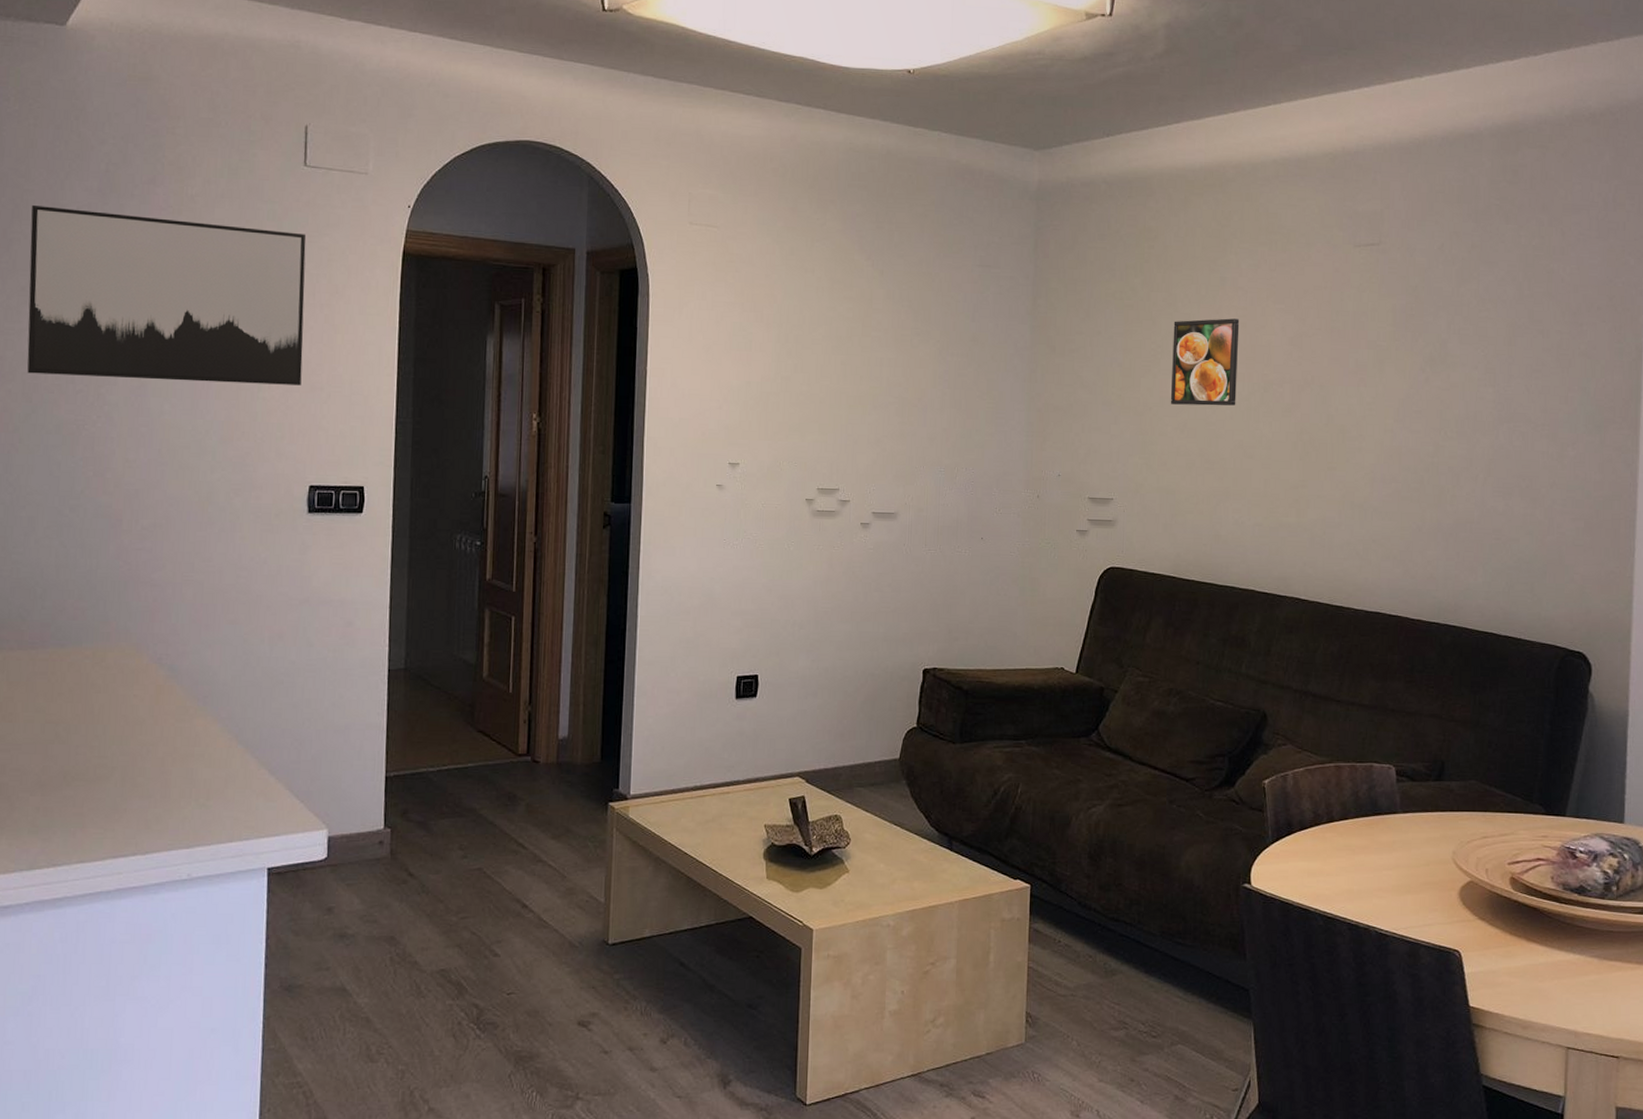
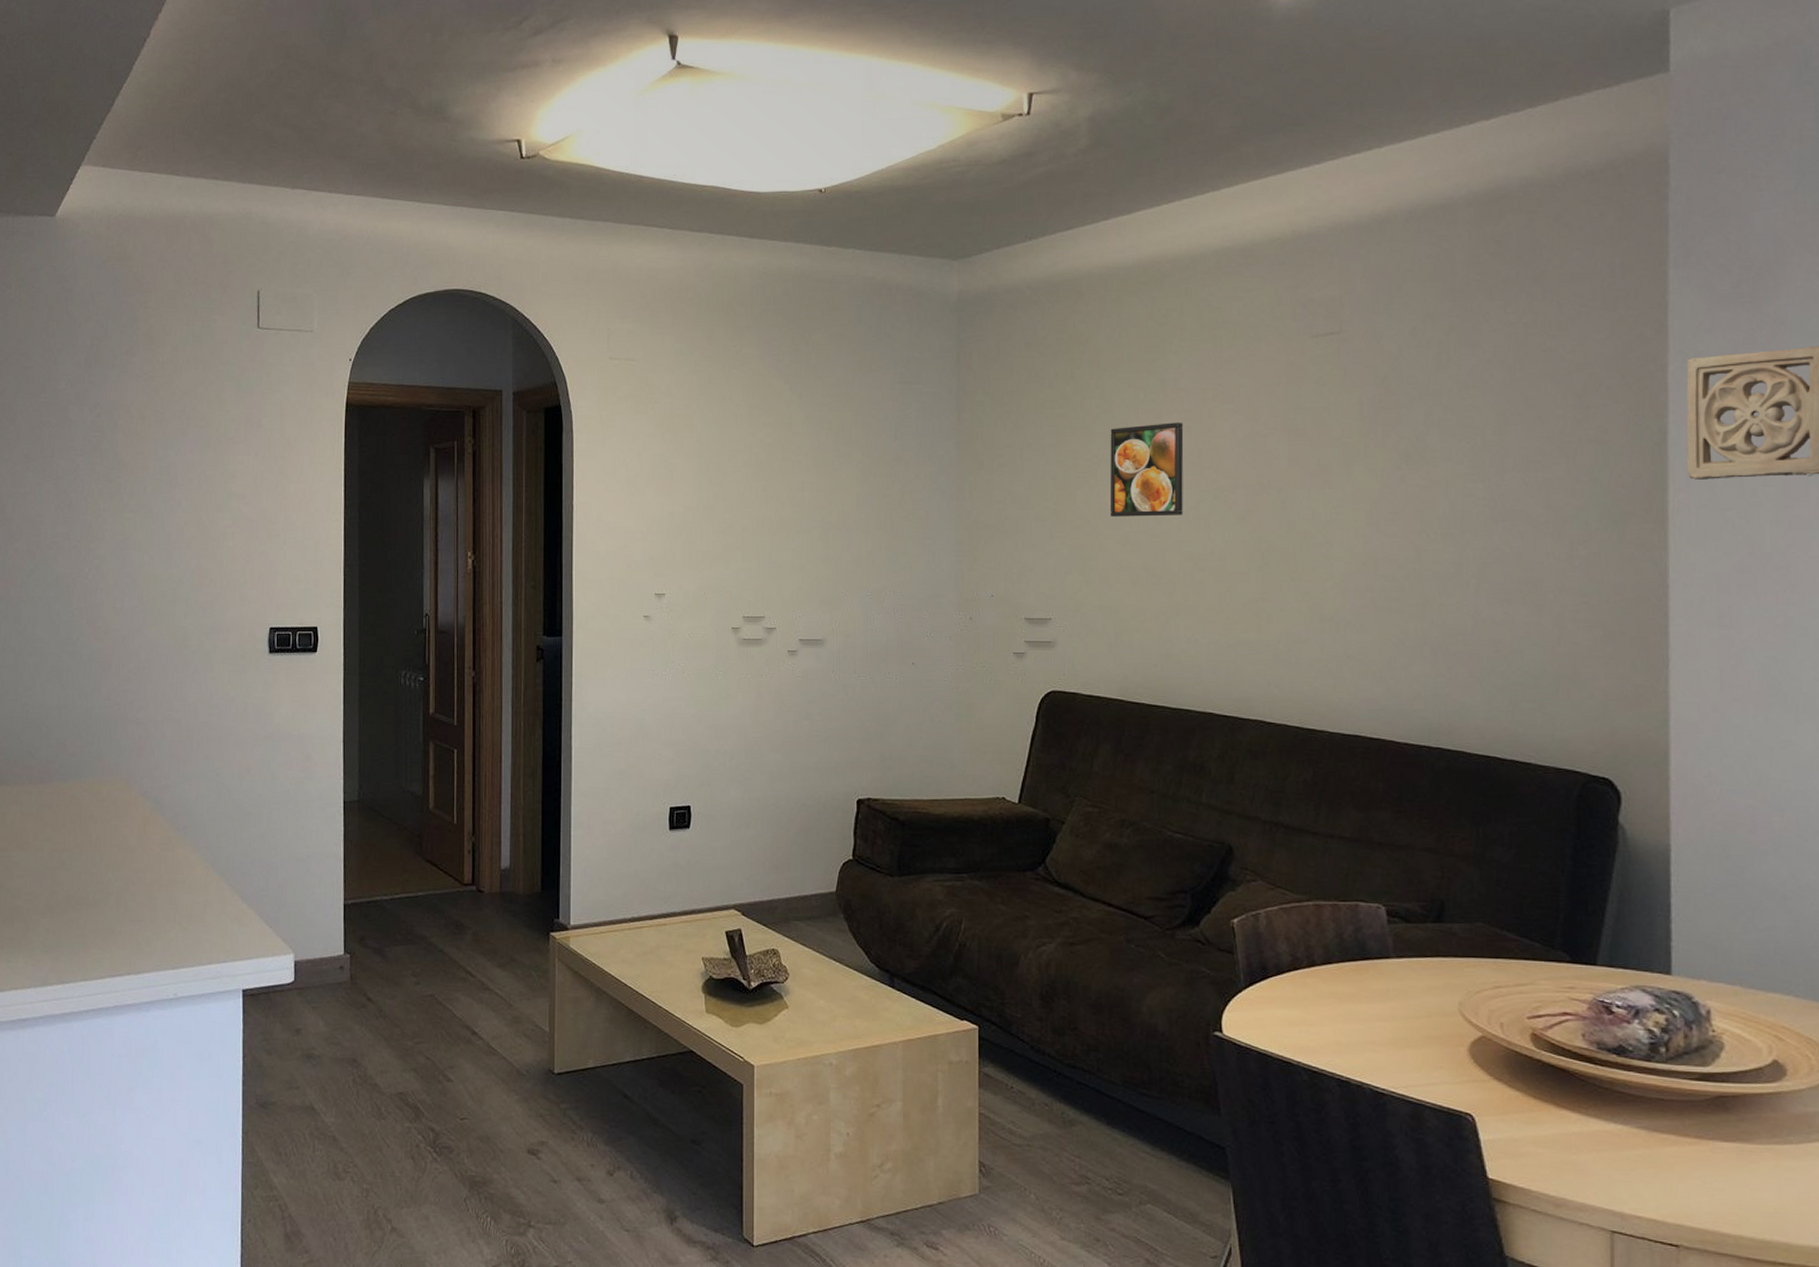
wall art: present [26,204,306,386] -> none [30,380,261,534]

